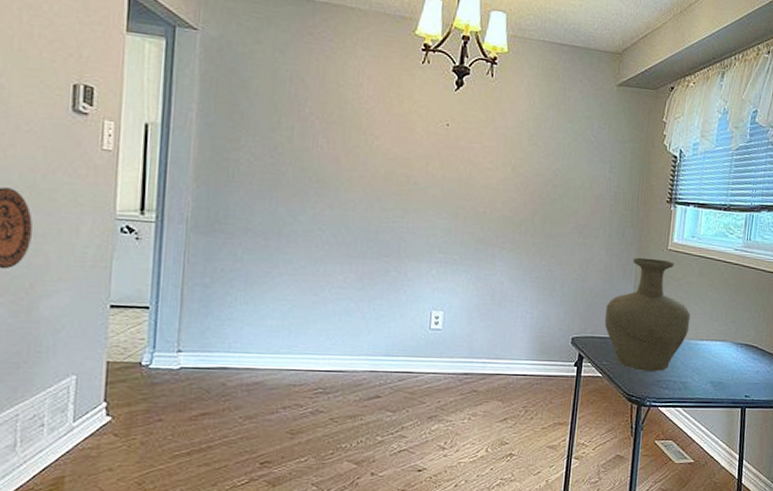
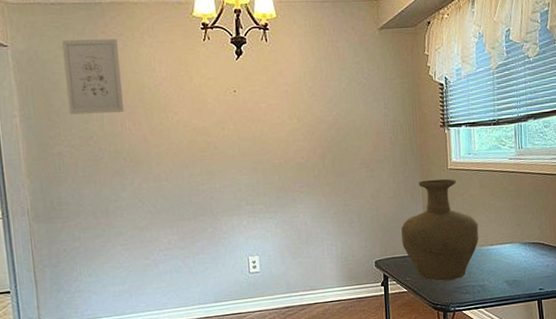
wall art: none [255,33,325,126] -> present [62,39,124,115]

